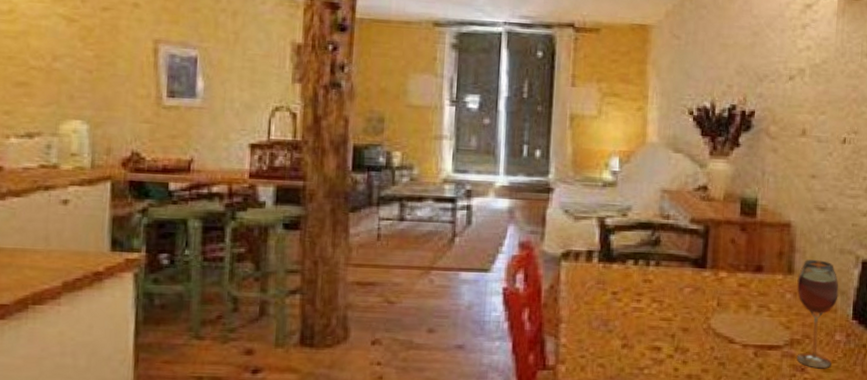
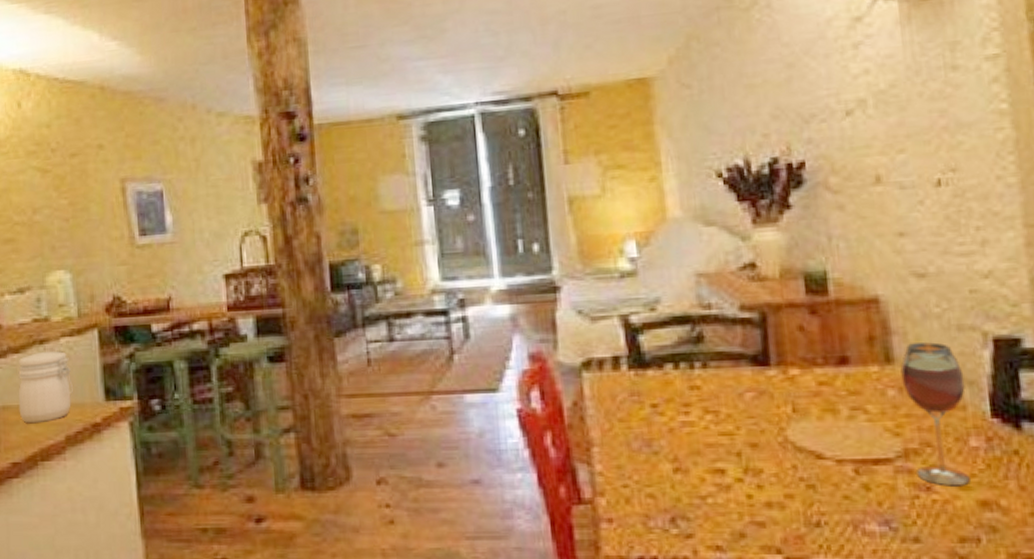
jar: none [13,198,77,268] -> present [18,351,73,424]

